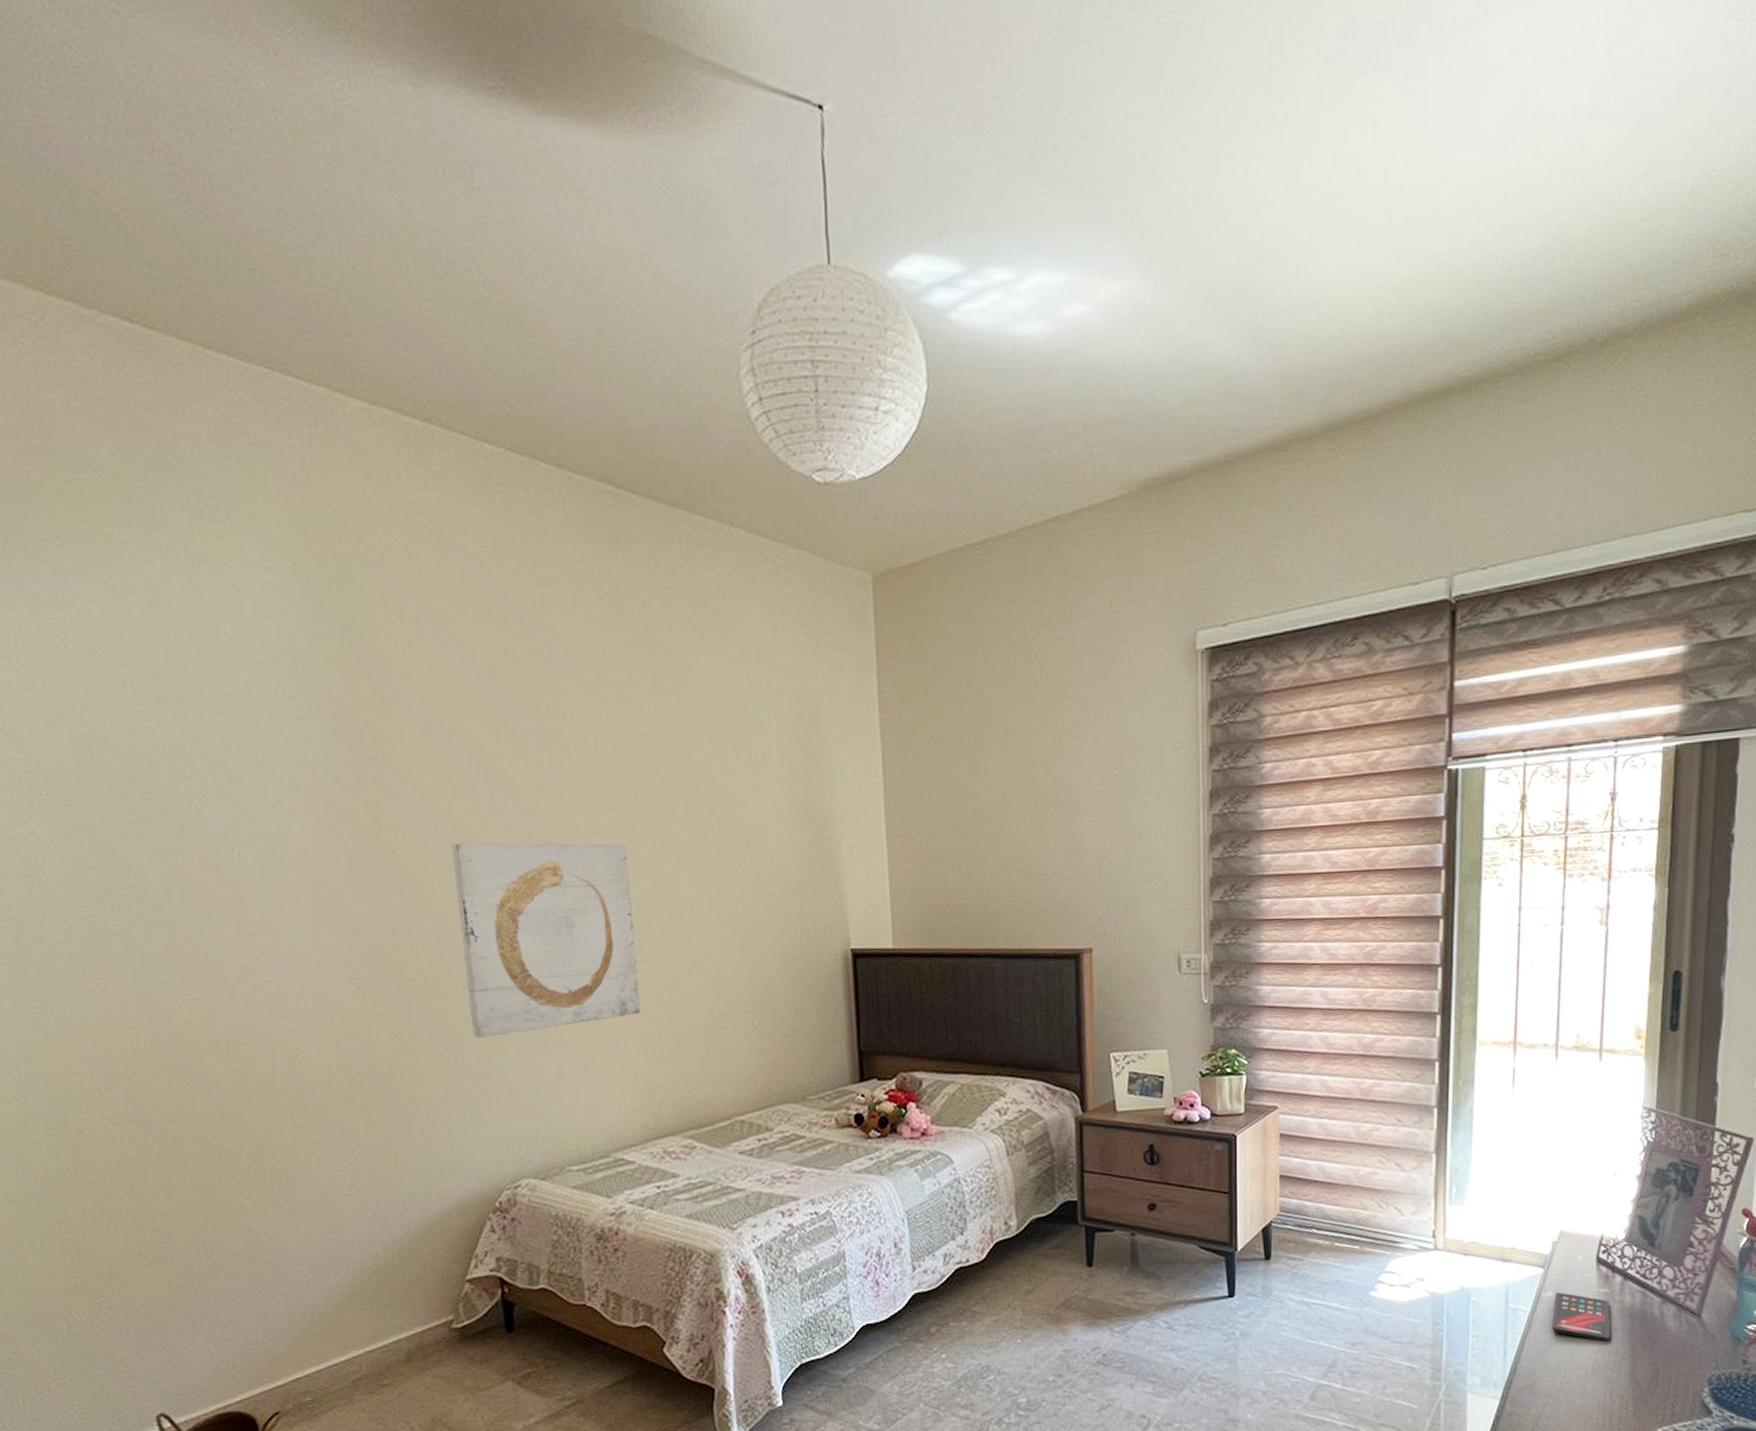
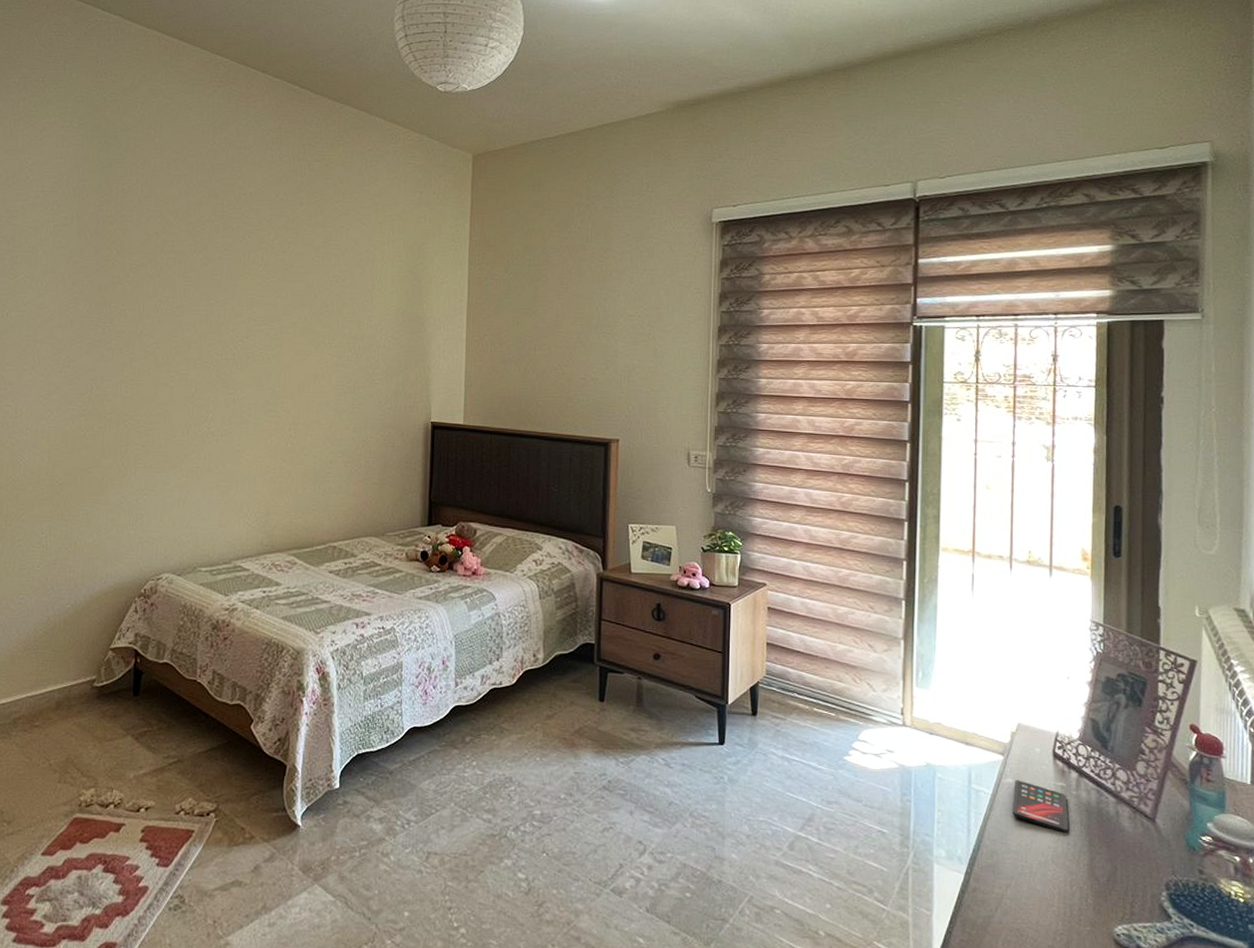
wall art: present [452,842,641,1038] -> none [145,319,274,462]

